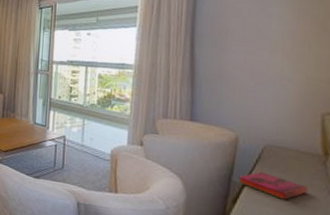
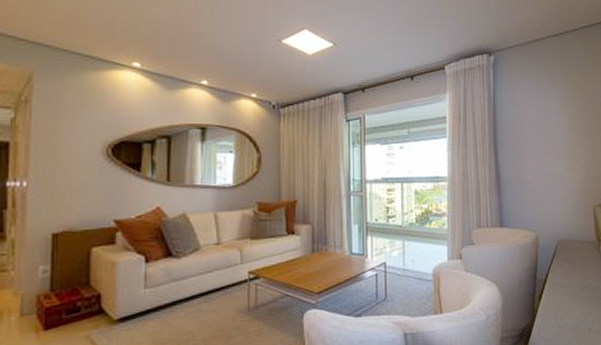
hardback book: present [238,171,309,201] -> none [541,264,590,288]

